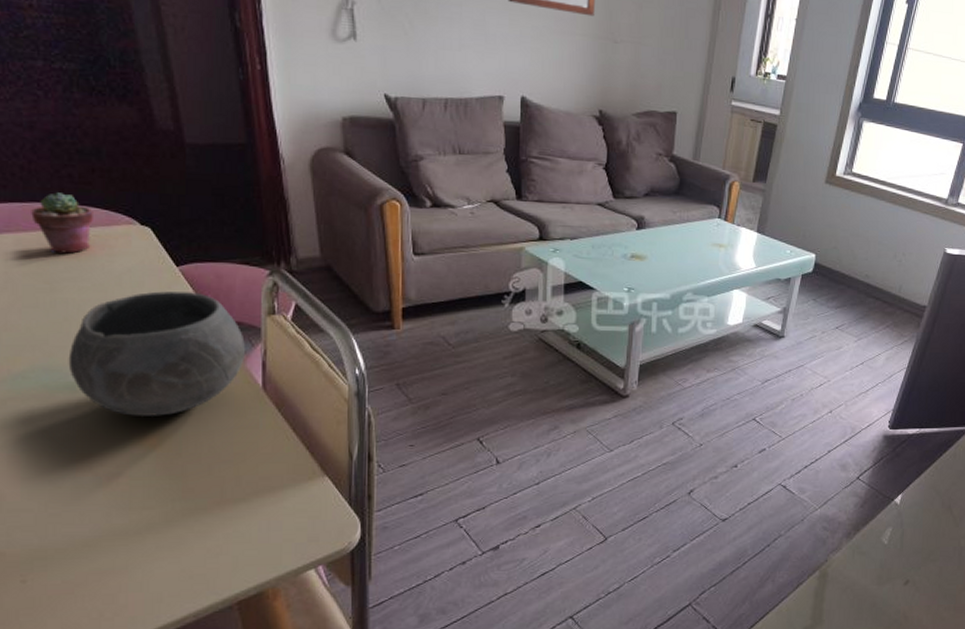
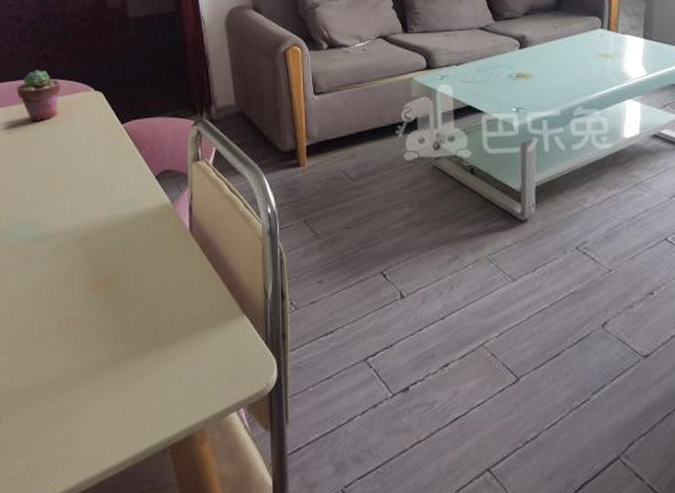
bowl: present [68,291,245,416] -> none [39,146,175,263]

